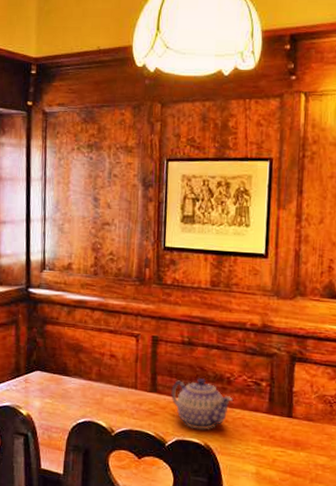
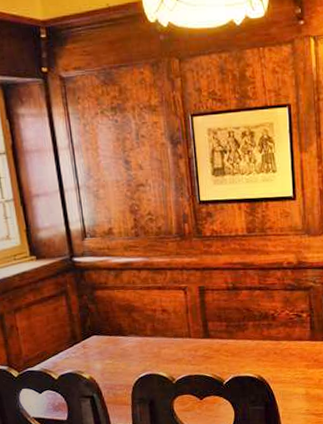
teapot: present [170,377,233,430] -> none [222,318,279,365]

